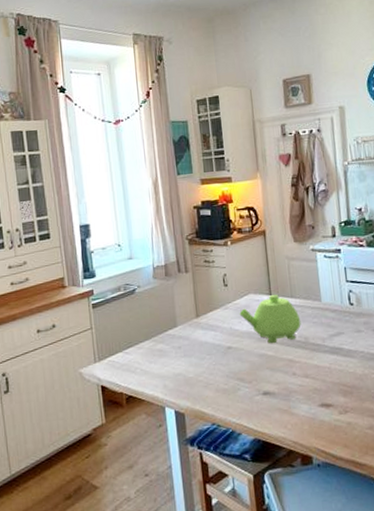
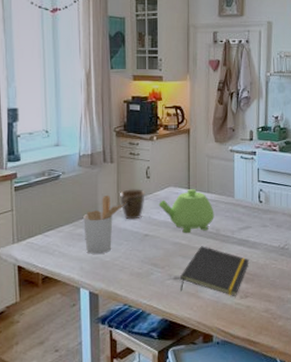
utensil holder: none [162,306,205,371] -> present [83,194,126,254]
mug: none [197,298,225,332] -> present [119,189,145,220]
notepad: none [270,356,345,412] -> present [180,246,249,296]

